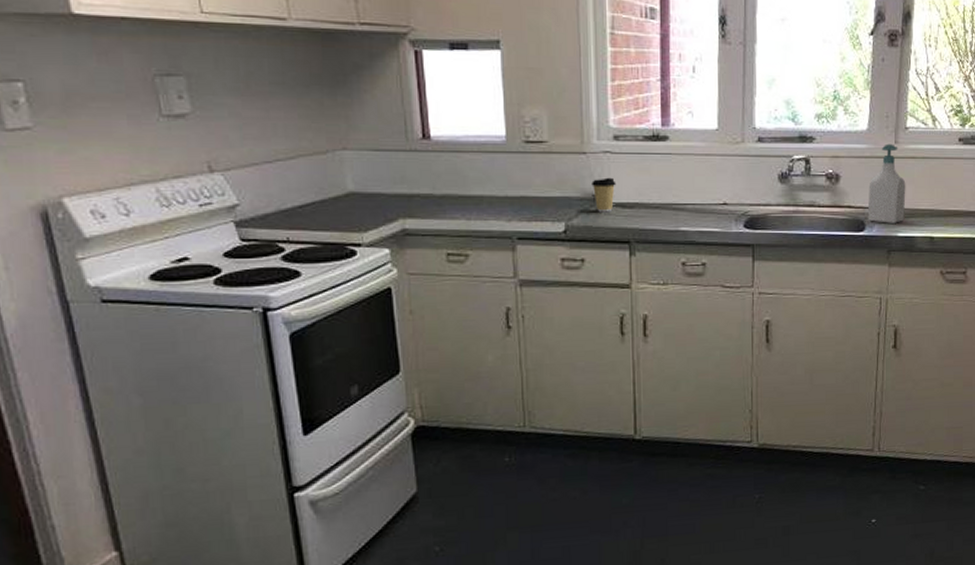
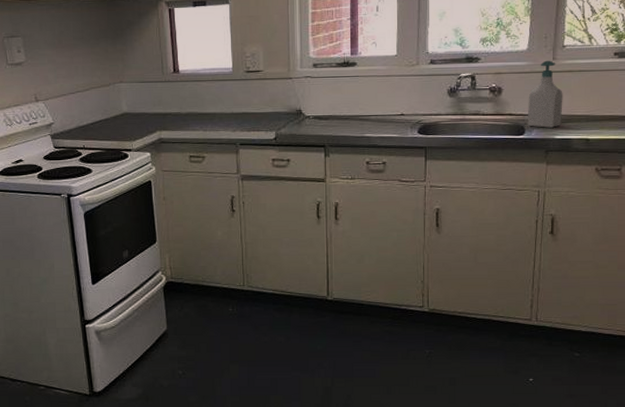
coffee cup: present [592,177,616,212] -> none [296,96,315,124]

